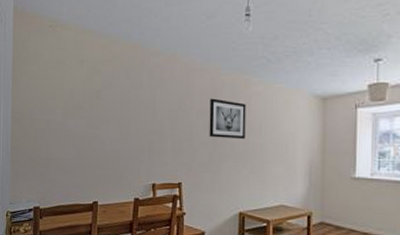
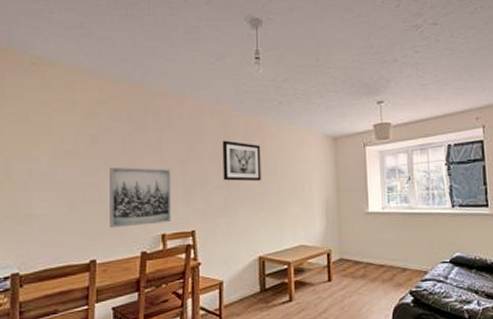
wall art: none [109,121,162,175] -> present [110,167,172,228]

